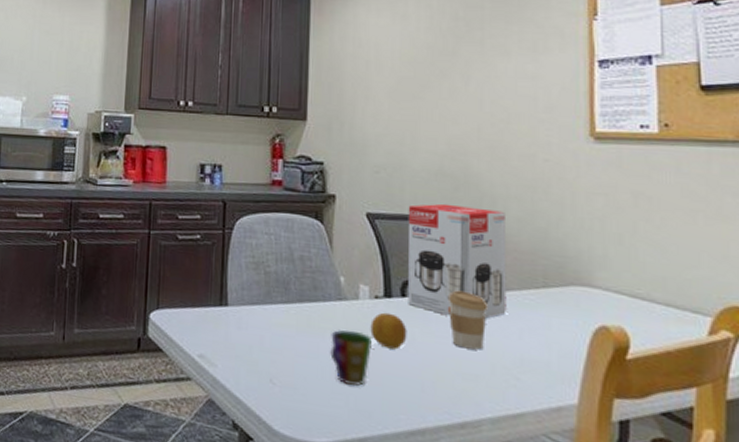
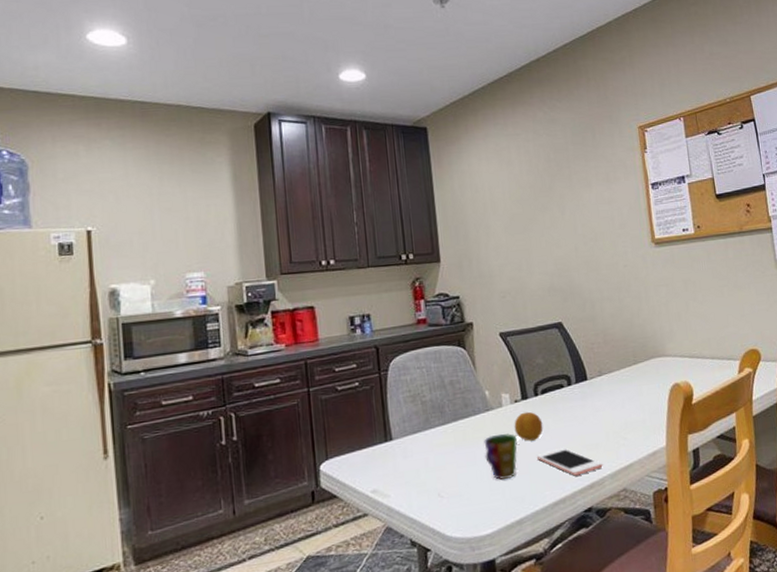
cell phone: none [395,367,482,408] -> present [537,448,603,476]
lunch box: present [407,203,507,319] -> none [531,311,612,403]
coffee cup: present [447,290,488,350] -> none [569,380,599,426]

